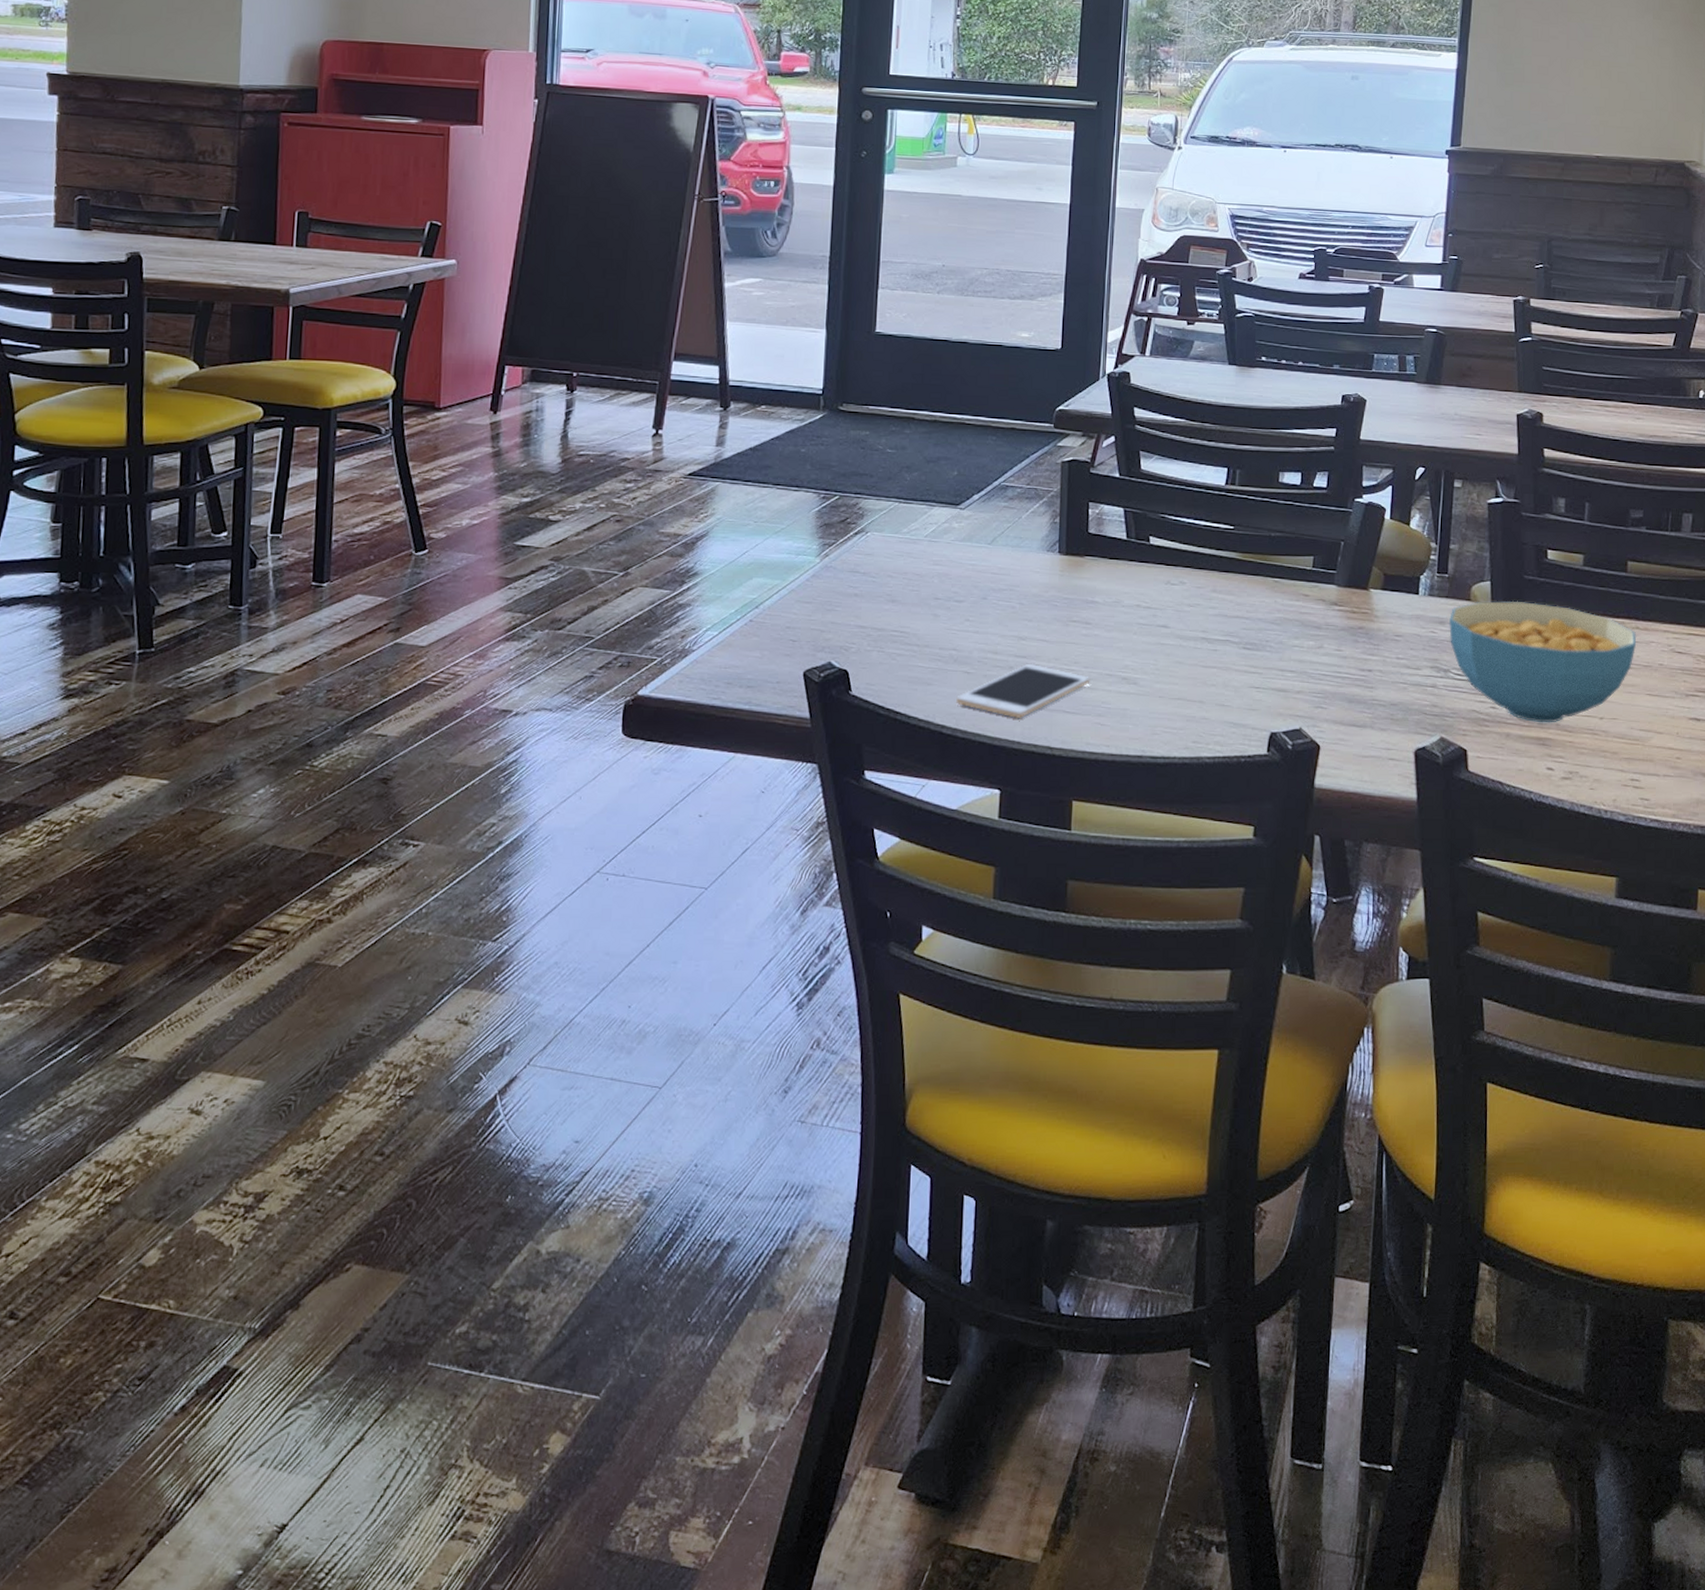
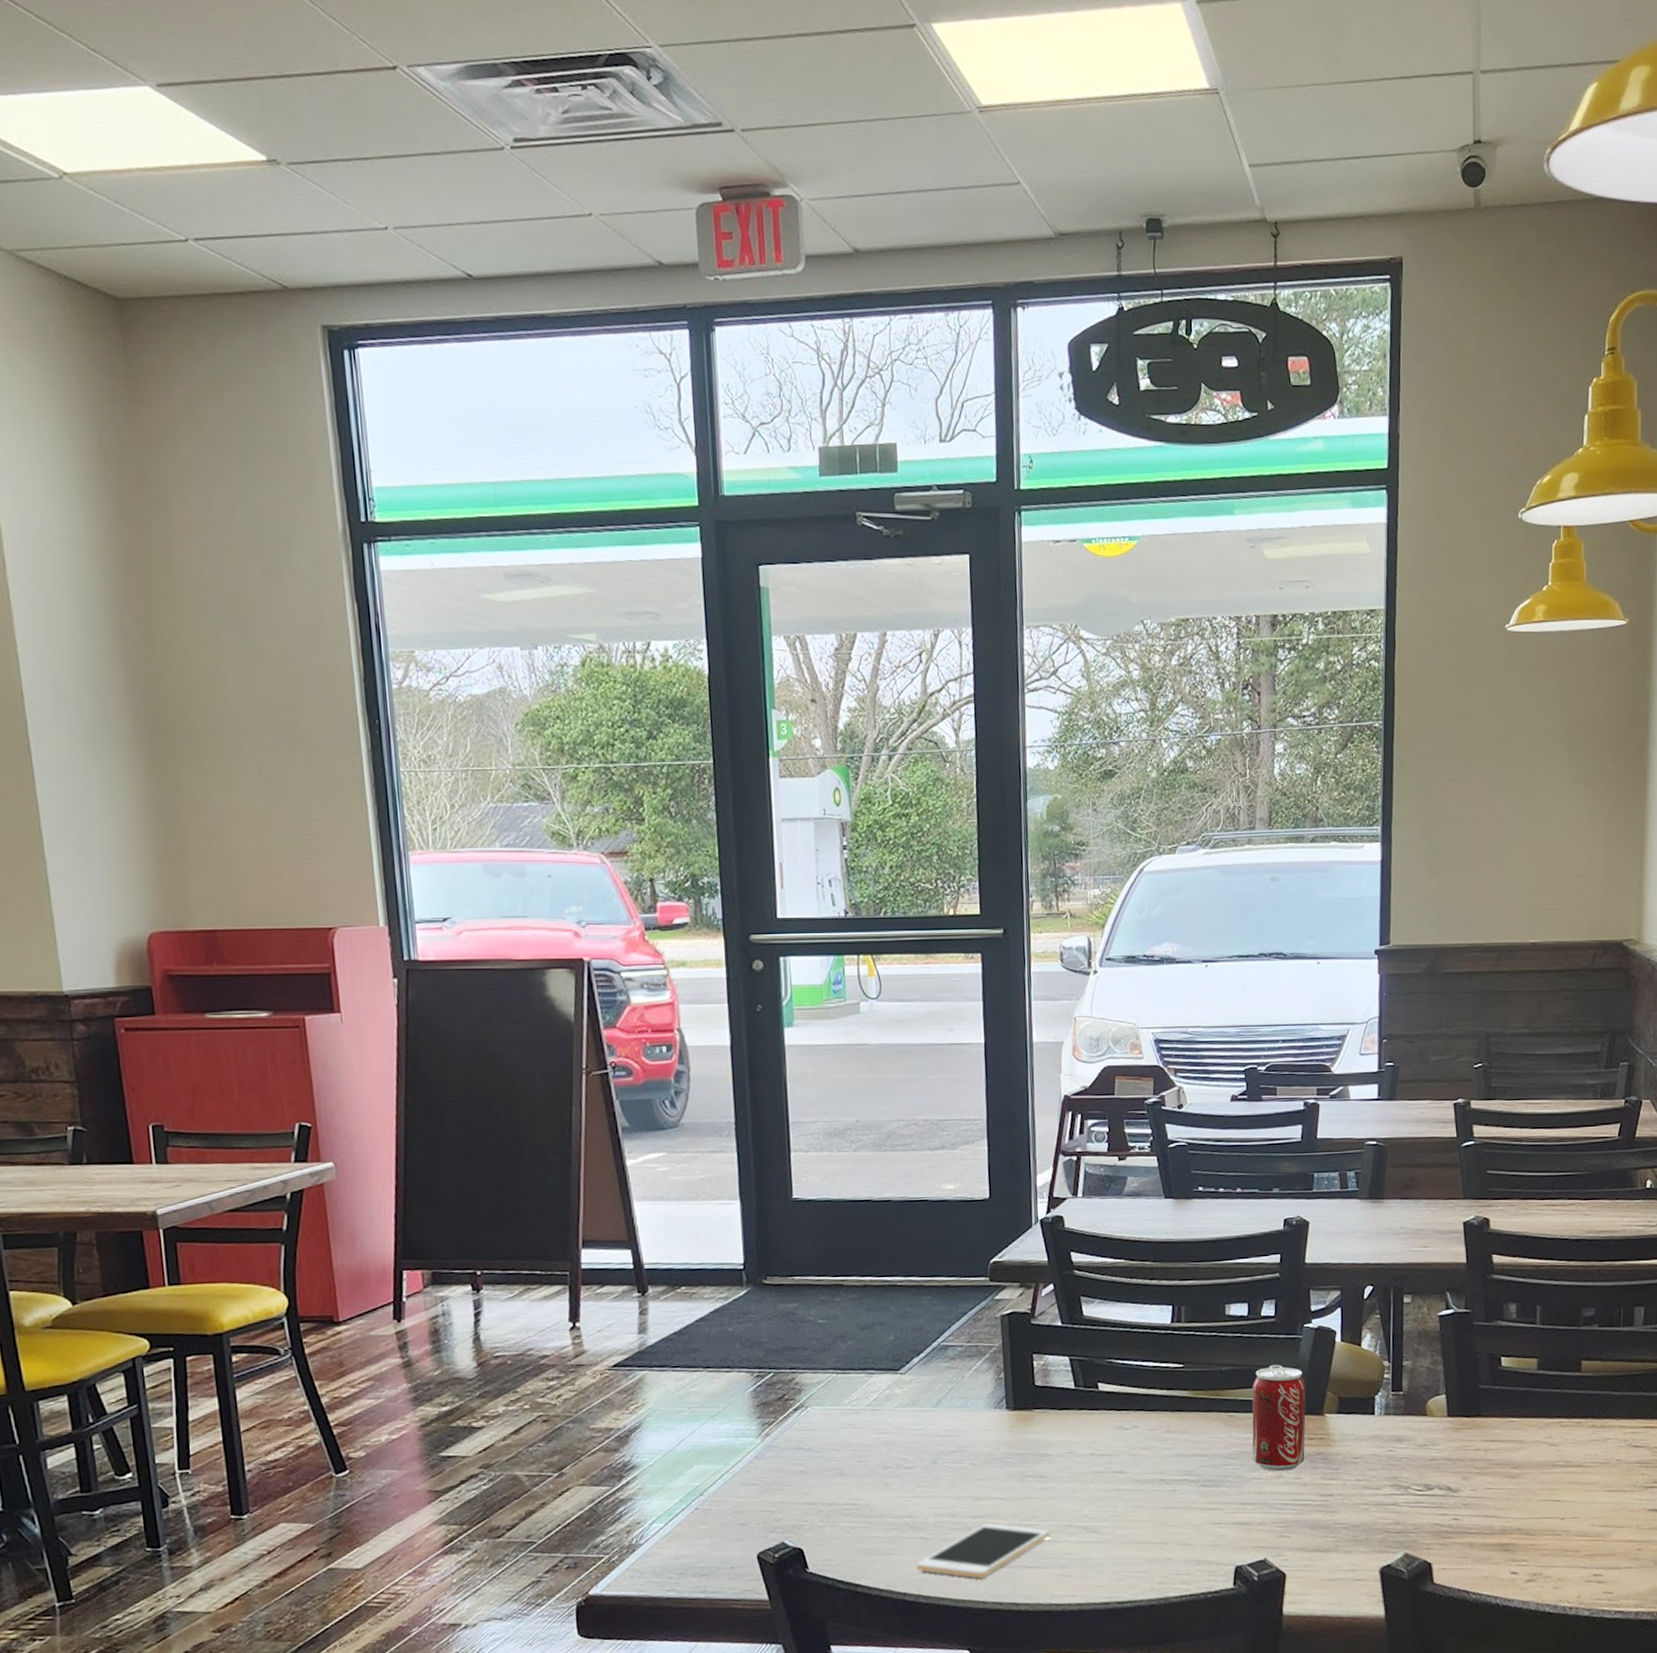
beverage can: none [1296,535,1353,642] -> present [1252,1364,1306,1472]
cereal bowl: present [1448,600,1637,723] -> none [1406,1411,1594,1530]

